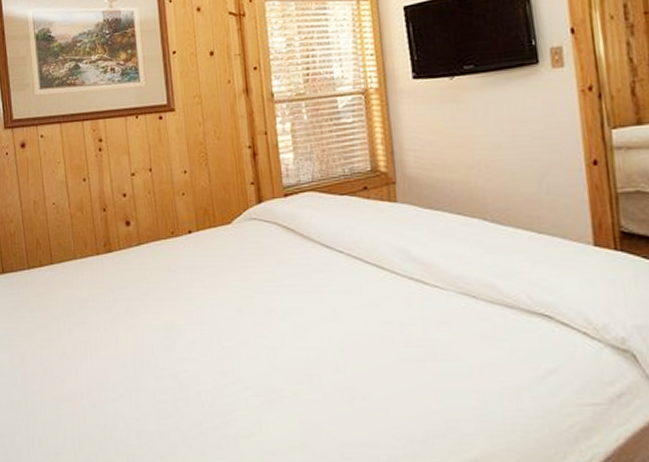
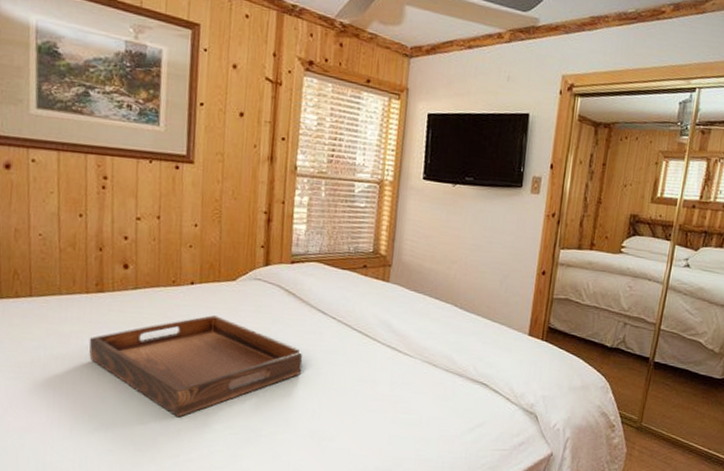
serving tray: none [104,264,316,379] -> present [89,315,303,418]

